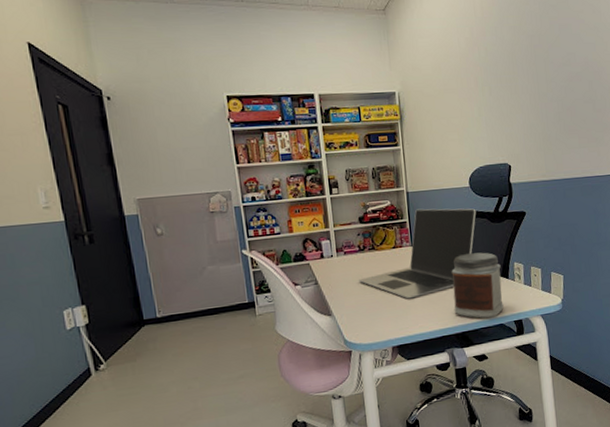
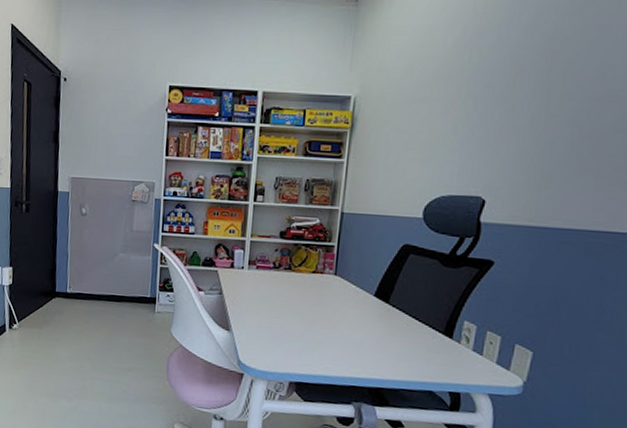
laptop: present [358,208,477,299] -> none [265,233,426,335]
jar: present [451,252,504,319] -> none [372,297,445,381]

